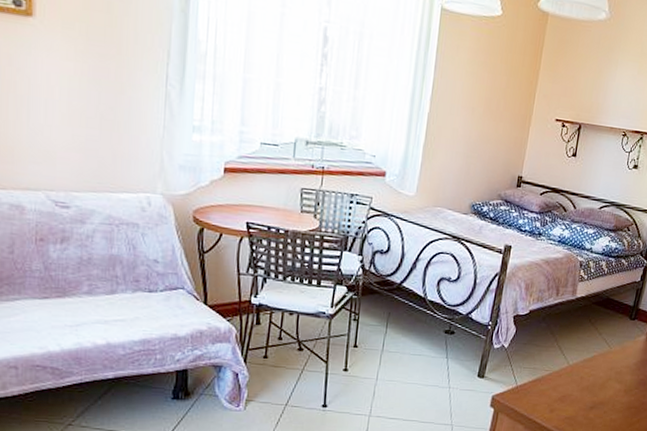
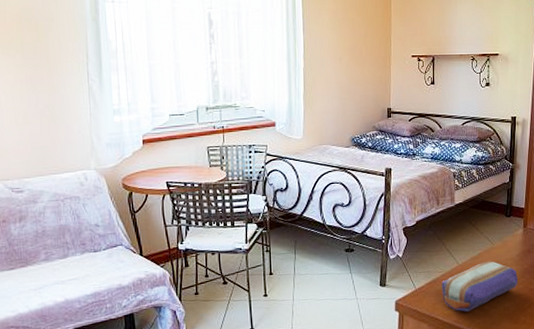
pencil case: none [545,365,631,419] -> present [442,261,518,313]

